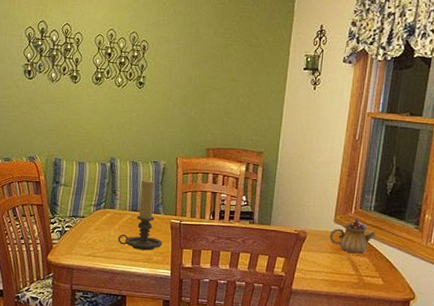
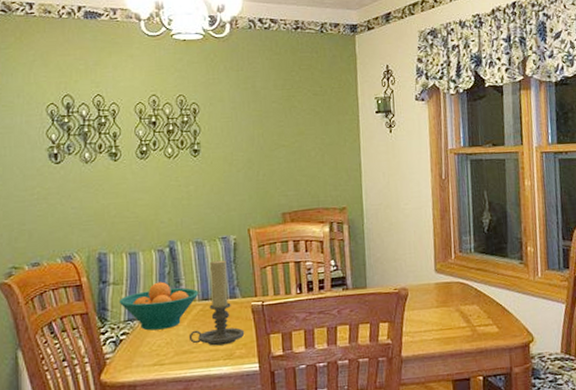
fruit bowl: none [67,189,130,229] -> present [119,281,199,331]
teapot: present [329,217,376,254] -> none [432,262,482,304]

